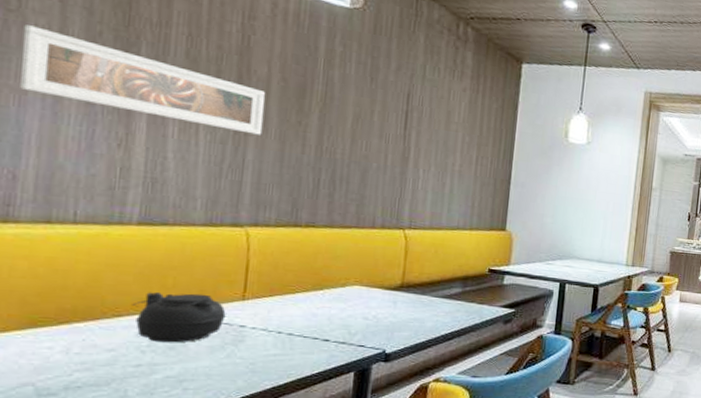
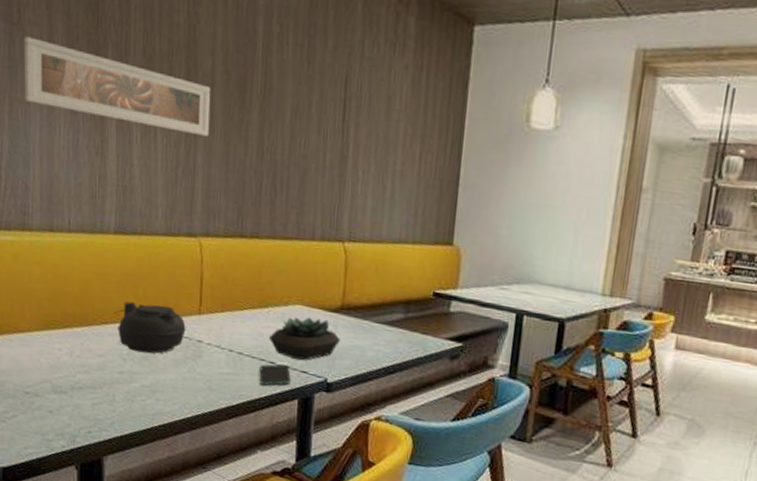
smartphone: none [311,340,347,362] -> present [259,363,291,386]
succulent plant: none [323,296,400,336] -> present [268,317,341,361]

